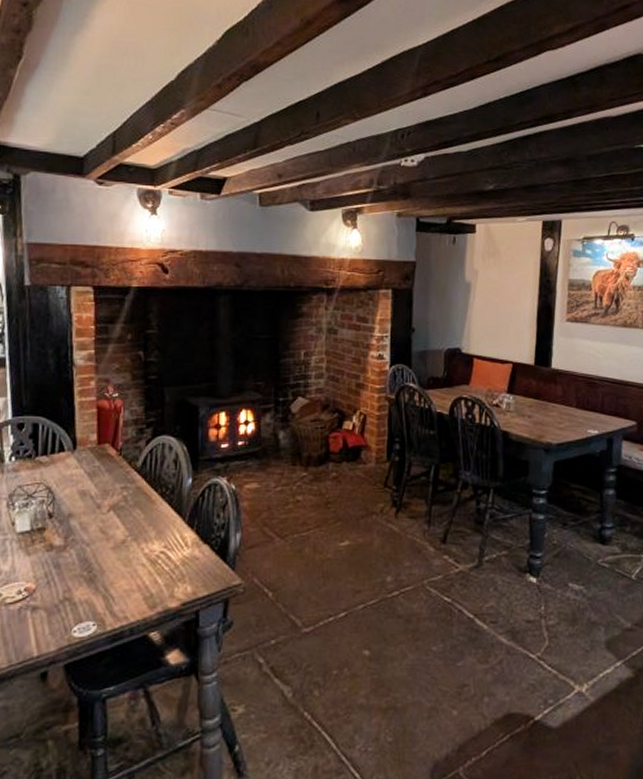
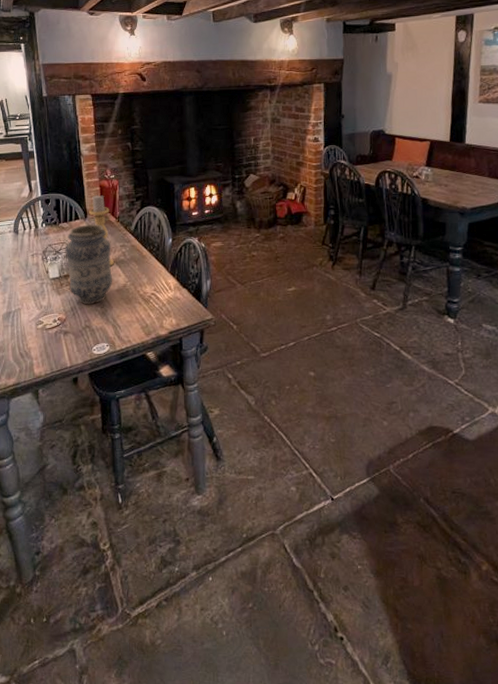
vase: none [41,459,108,569] -> present [65,224,112,305]
candle holder: none [80,418,110,516] -> present [89,194,114,267]

